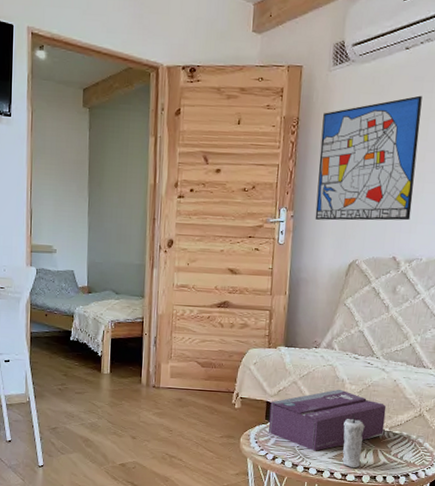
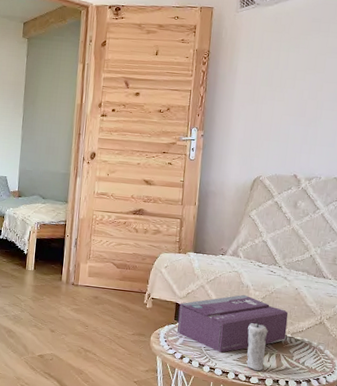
wall art: present [315,95,422,221] -> none [222,34,320,143]

